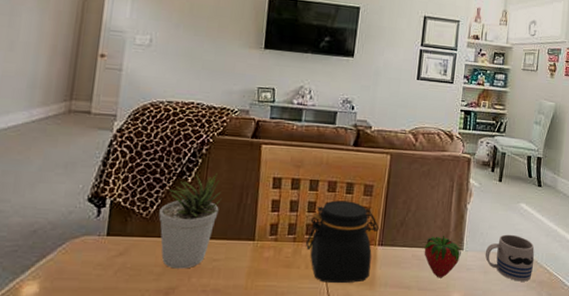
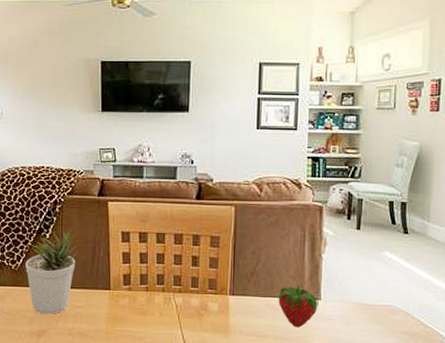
jar: present [306,200,379,283] -> none [158,252,229,330]
mug: present [485,234,535,281] -> none [346,284,405,333]

